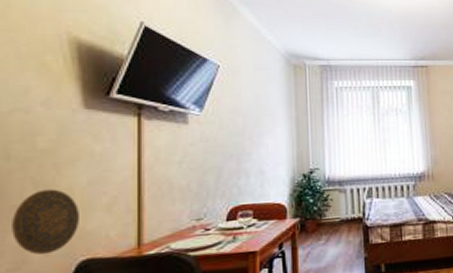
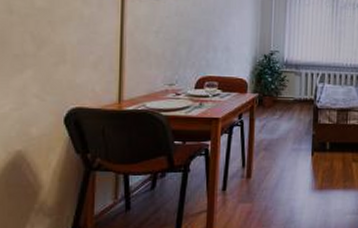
decorative plate: present [12,189,79,255] -> none [14,43,70,99]

